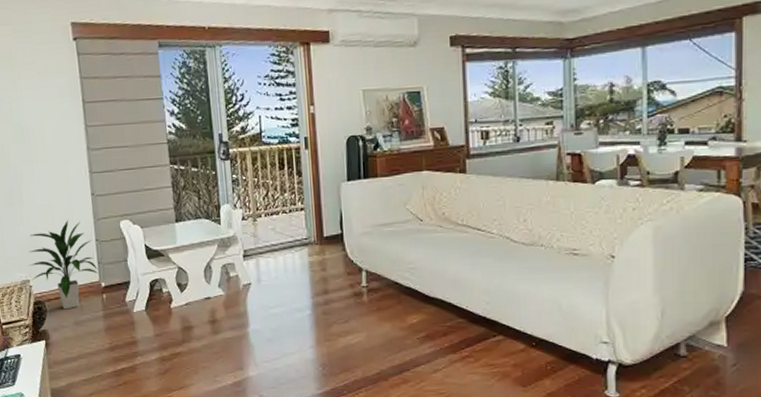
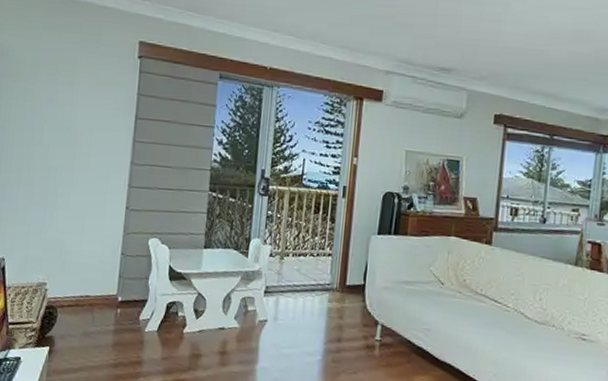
indoor plant: present [28,220,98,310] -> none [50,229,118,319]

